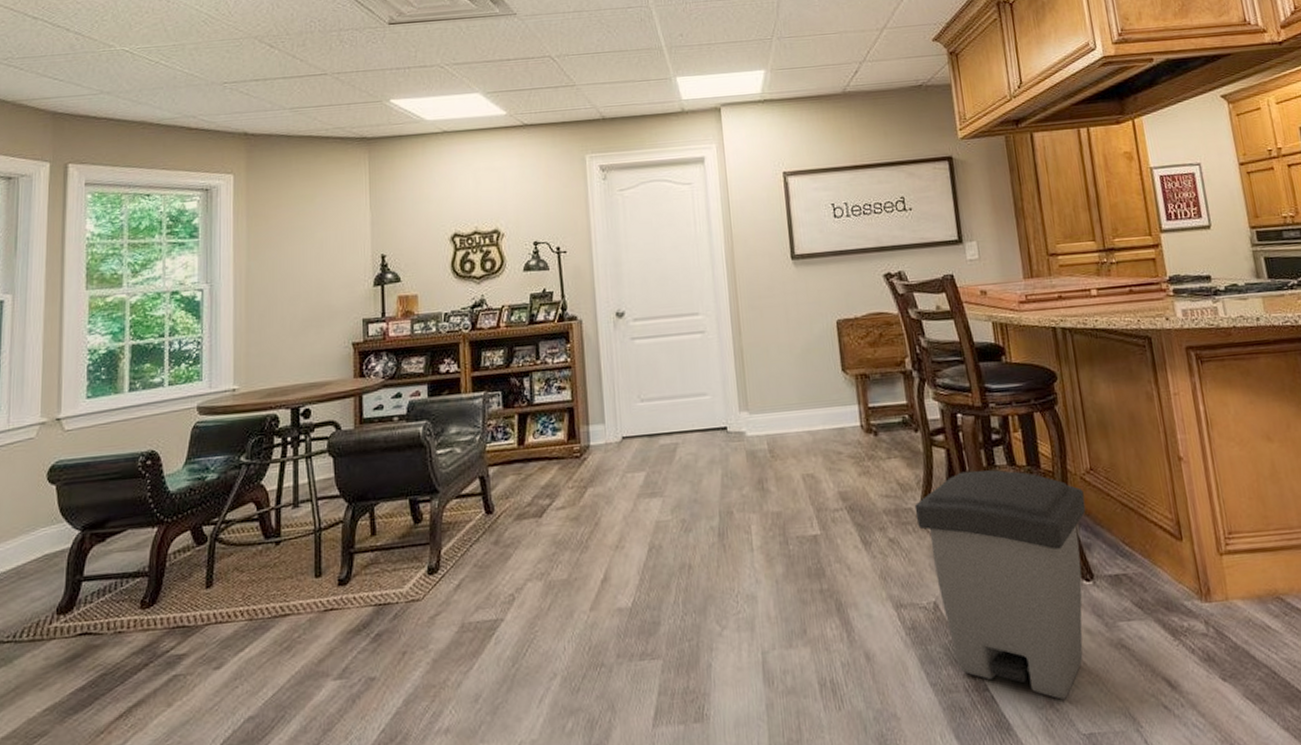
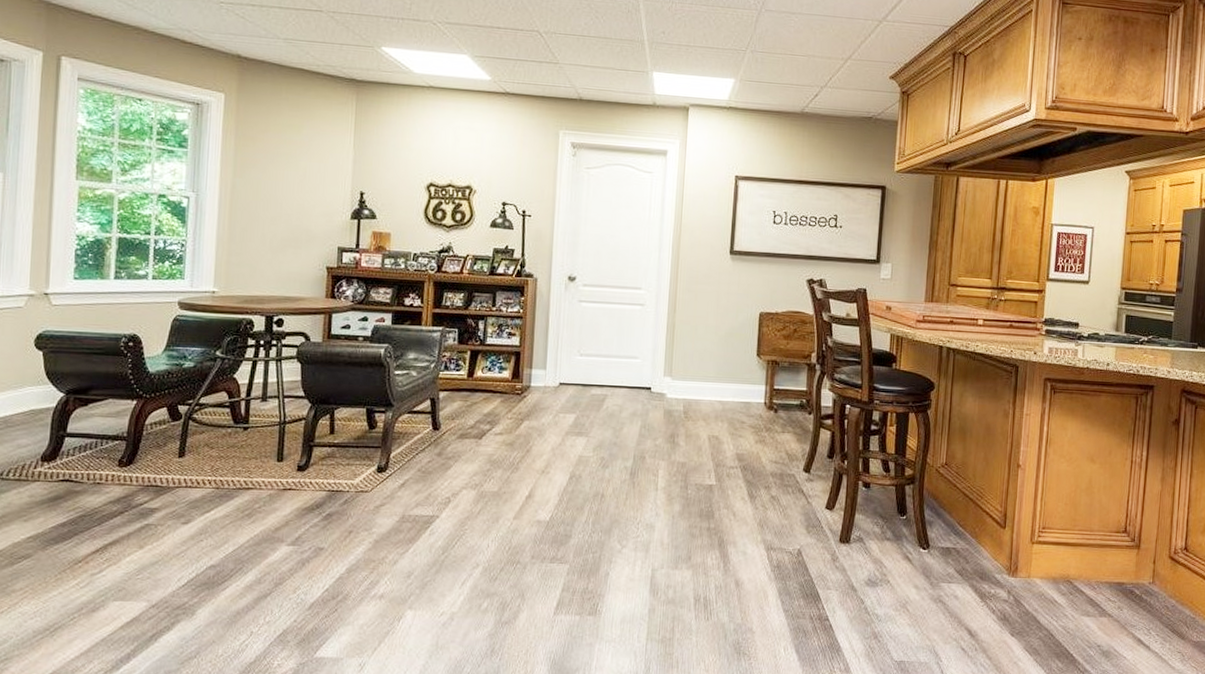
trash can: present [914,470,1086,700] -> none [796,451,936,634]

